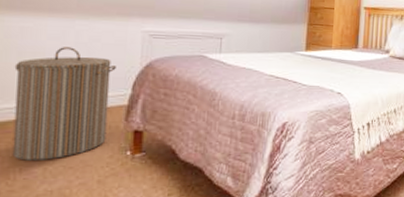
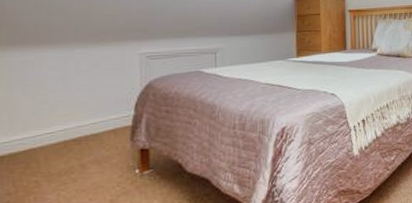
laundry hamper: present [12,47,116,161] -> none [20,75,117,189]

